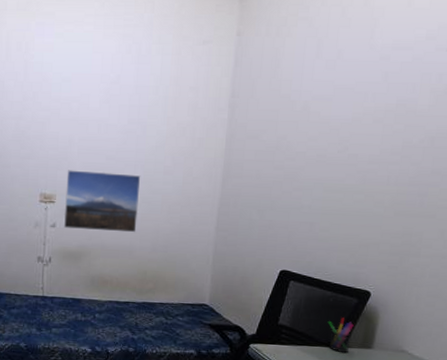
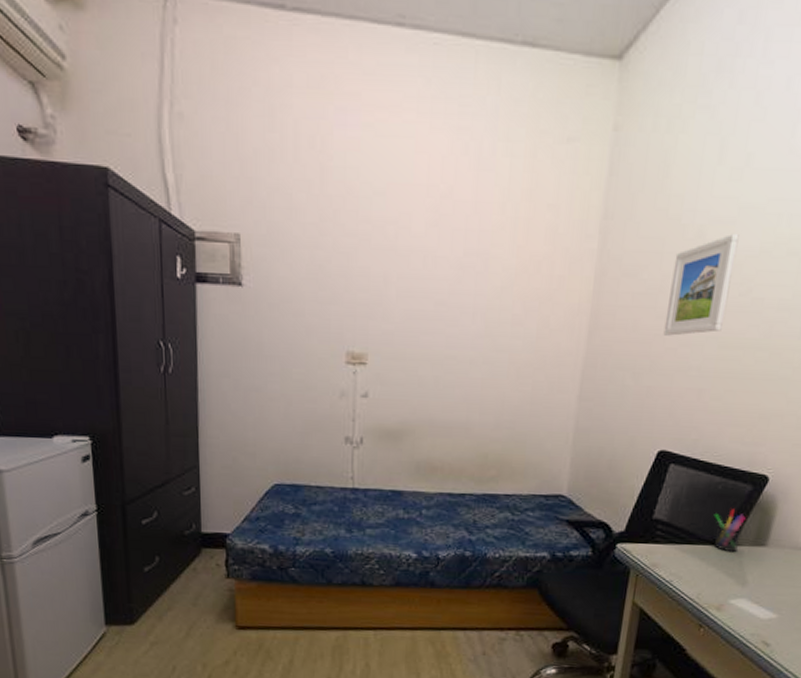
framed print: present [64,170,141,233] -> none [378,319,481,404]
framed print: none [280,106,336,182] -> present [663,233,739,336]

